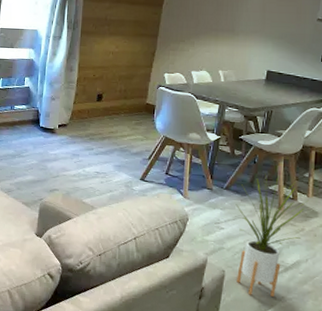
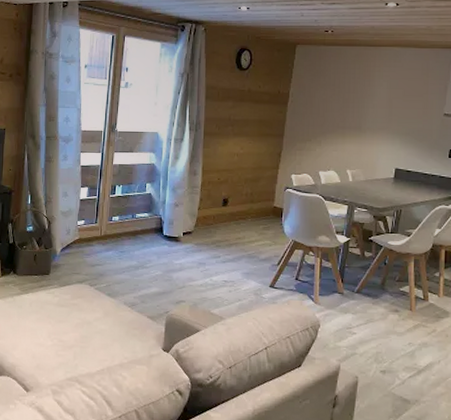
house plant: present [235,173,309,297] -> none [367,274,440,401]

